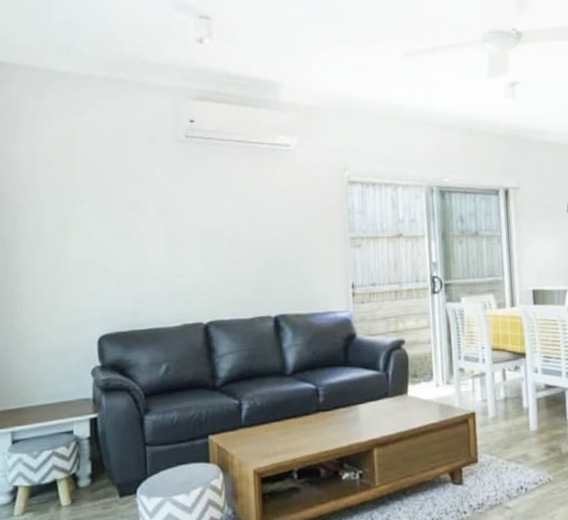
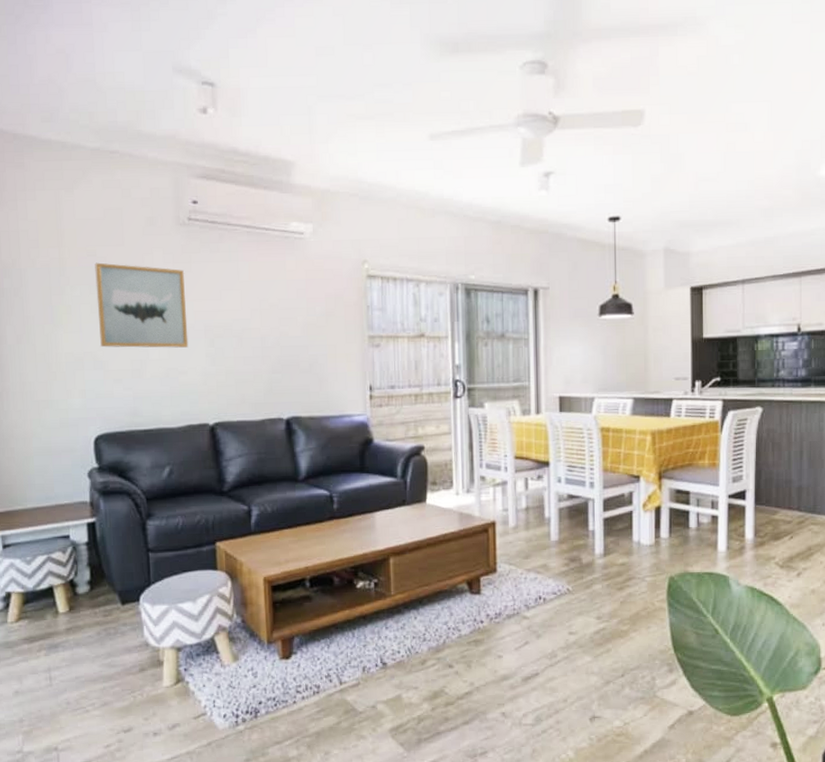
wall art: none [102,178,185,254] -> present [95,262,189,348]

